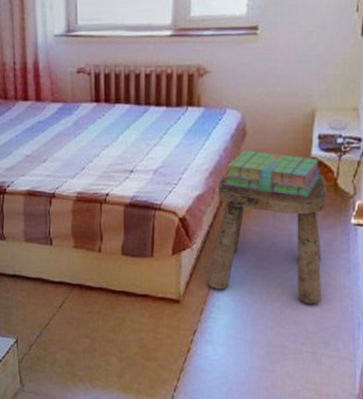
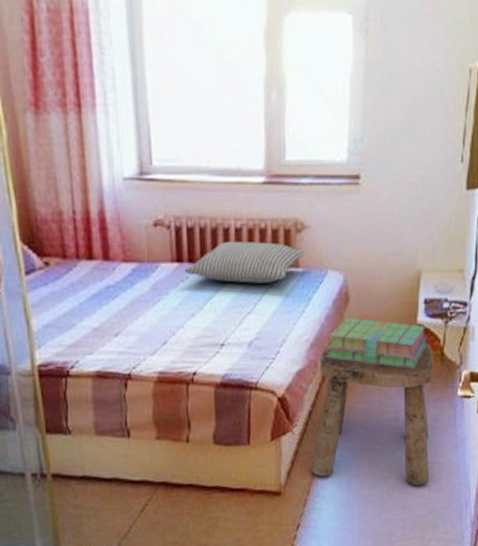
pillow: none [101,84,206,120] -> present [184,241,305,284]

